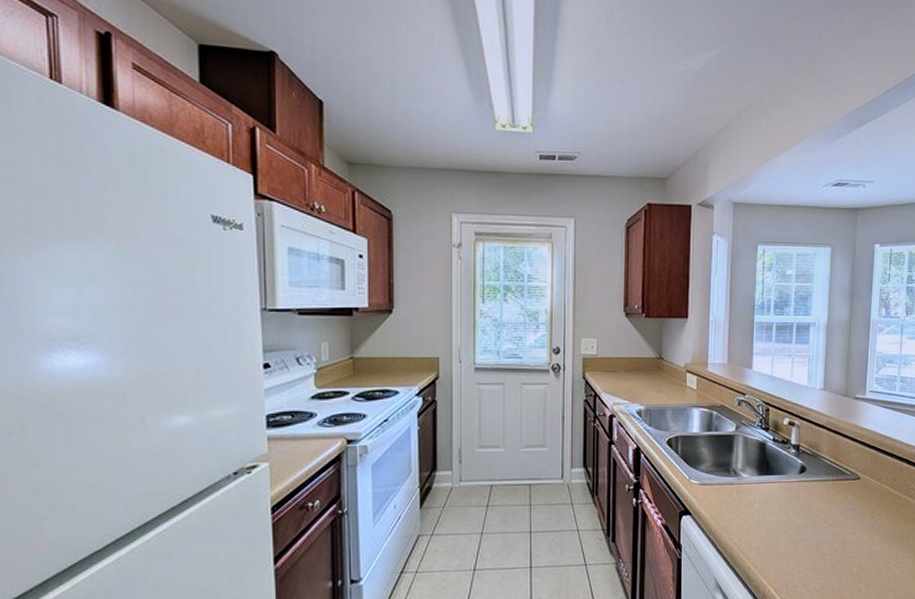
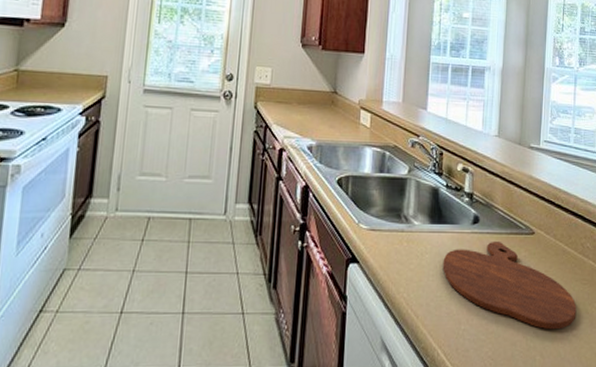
cutting board: none [771,488,901,564] -> present [442,242,577,330]

